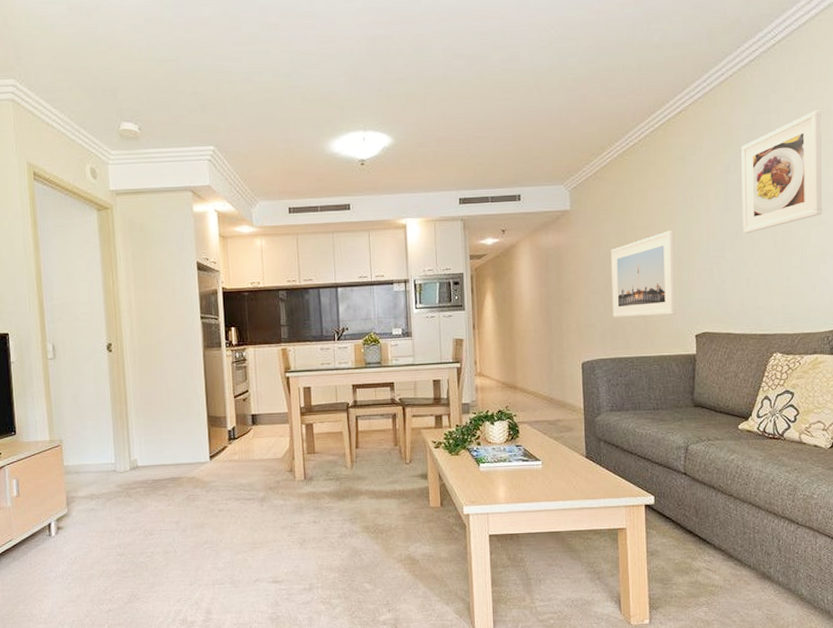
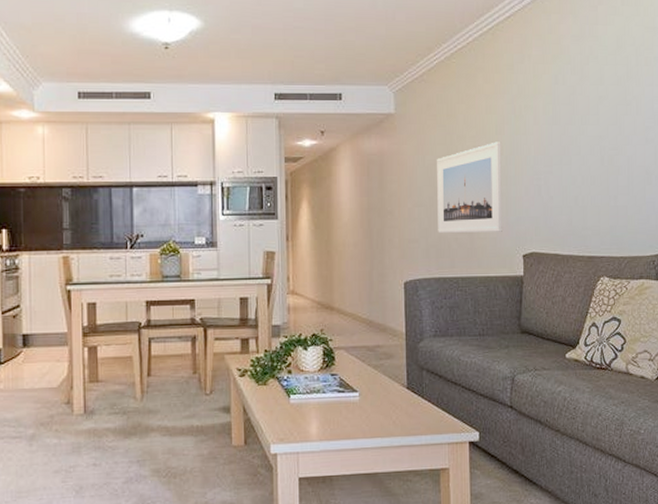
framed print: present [741,110,822,234] -> none [569,25,647,149]

